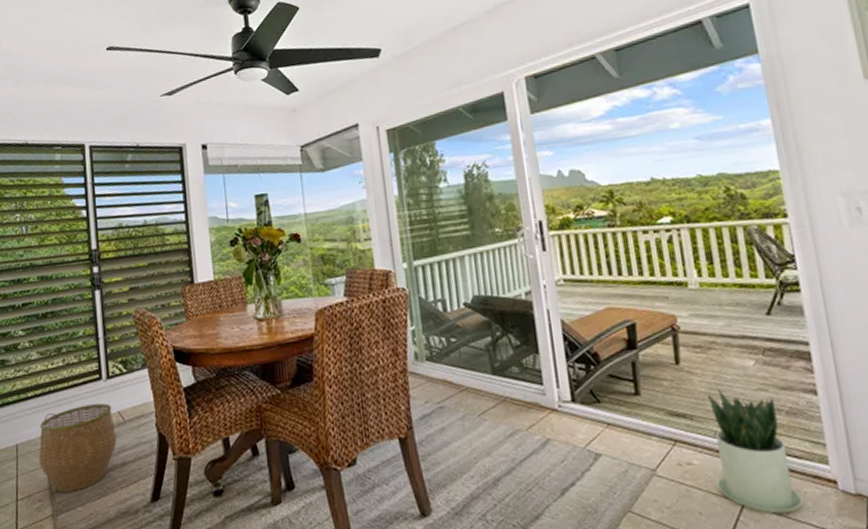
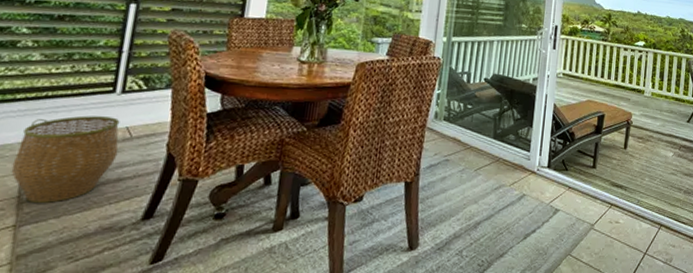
planter: present [707,390,804,514] -> none [631,171,682,262]

